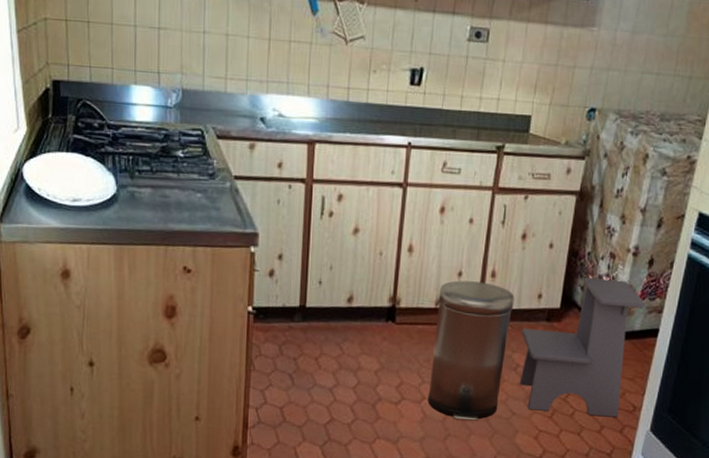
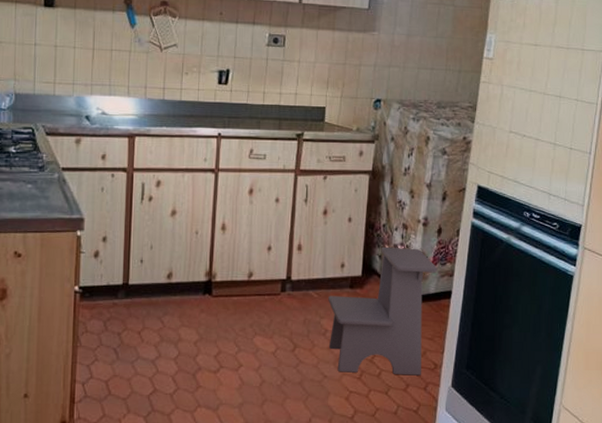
pedal bin: present [428,280,514,422] -> none [244,254,320,386]

